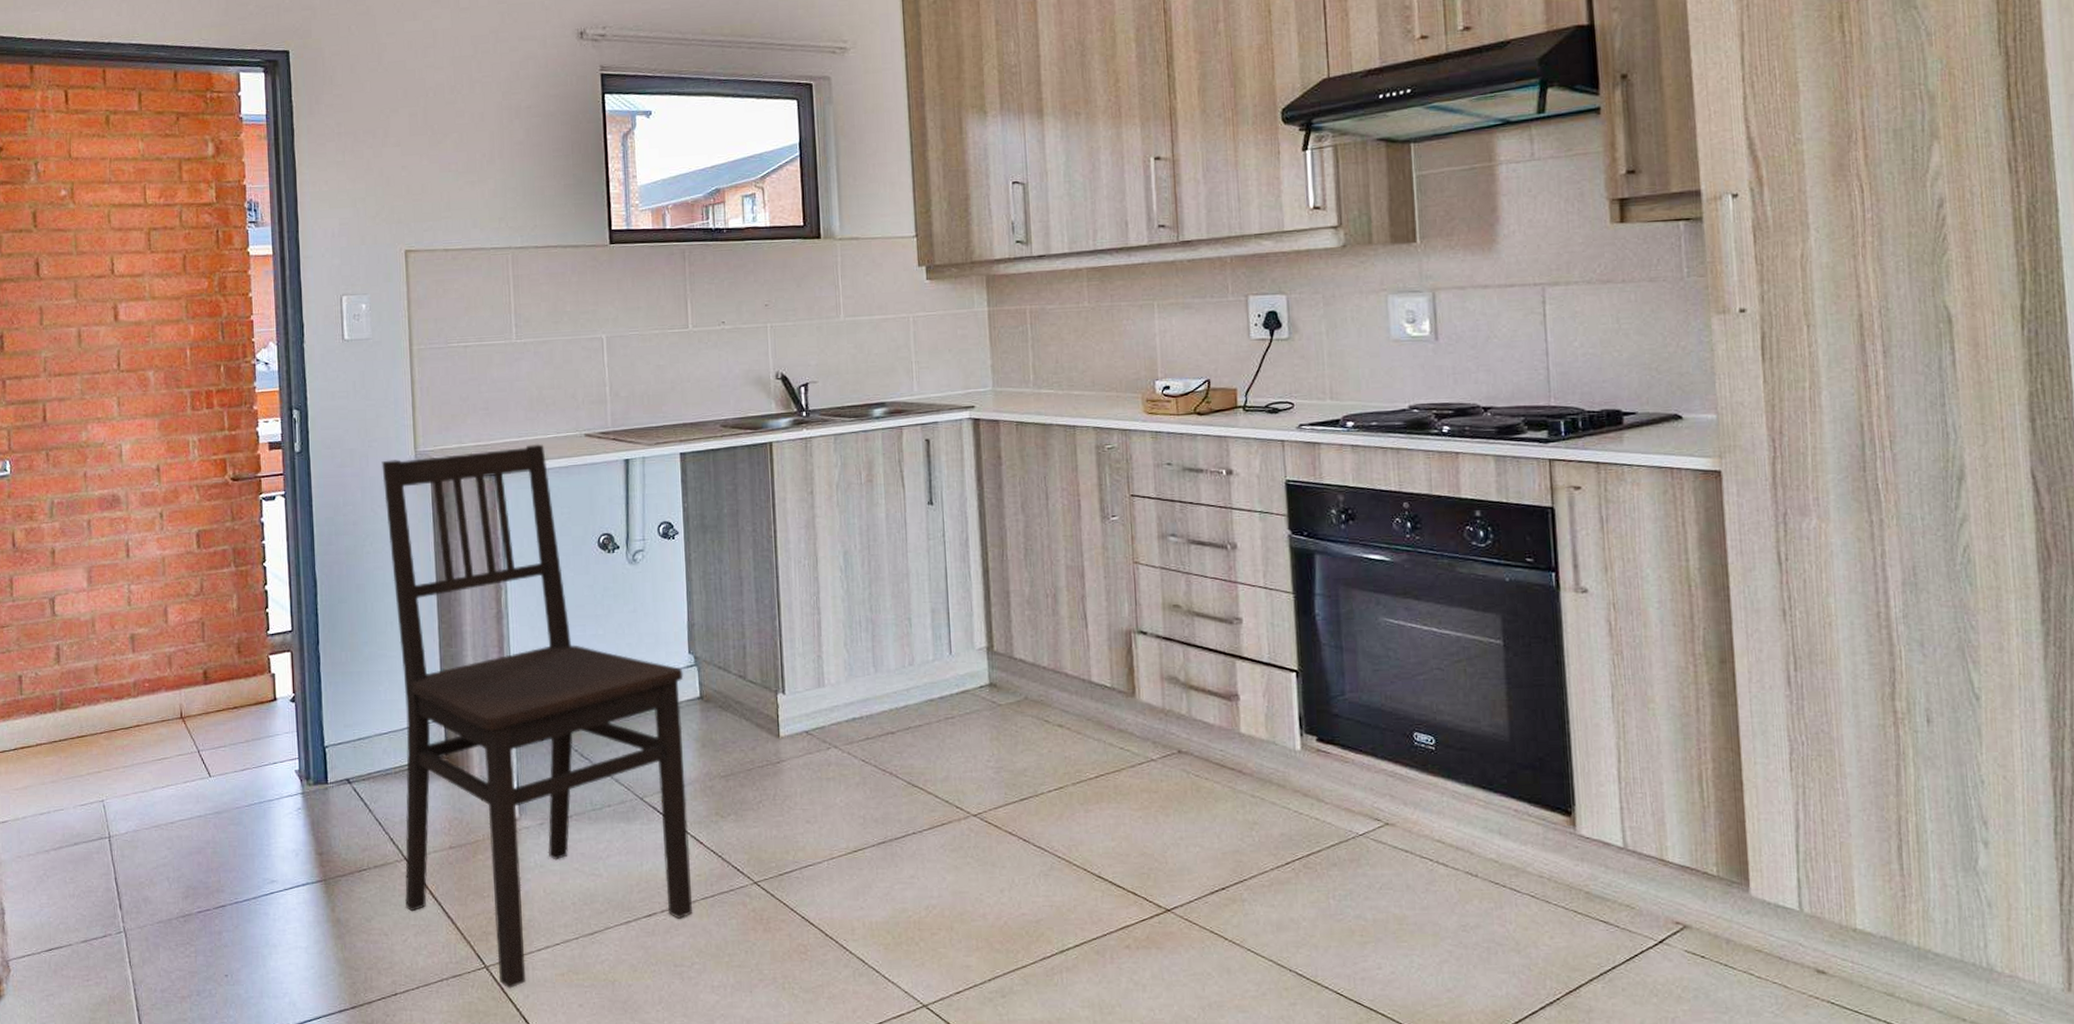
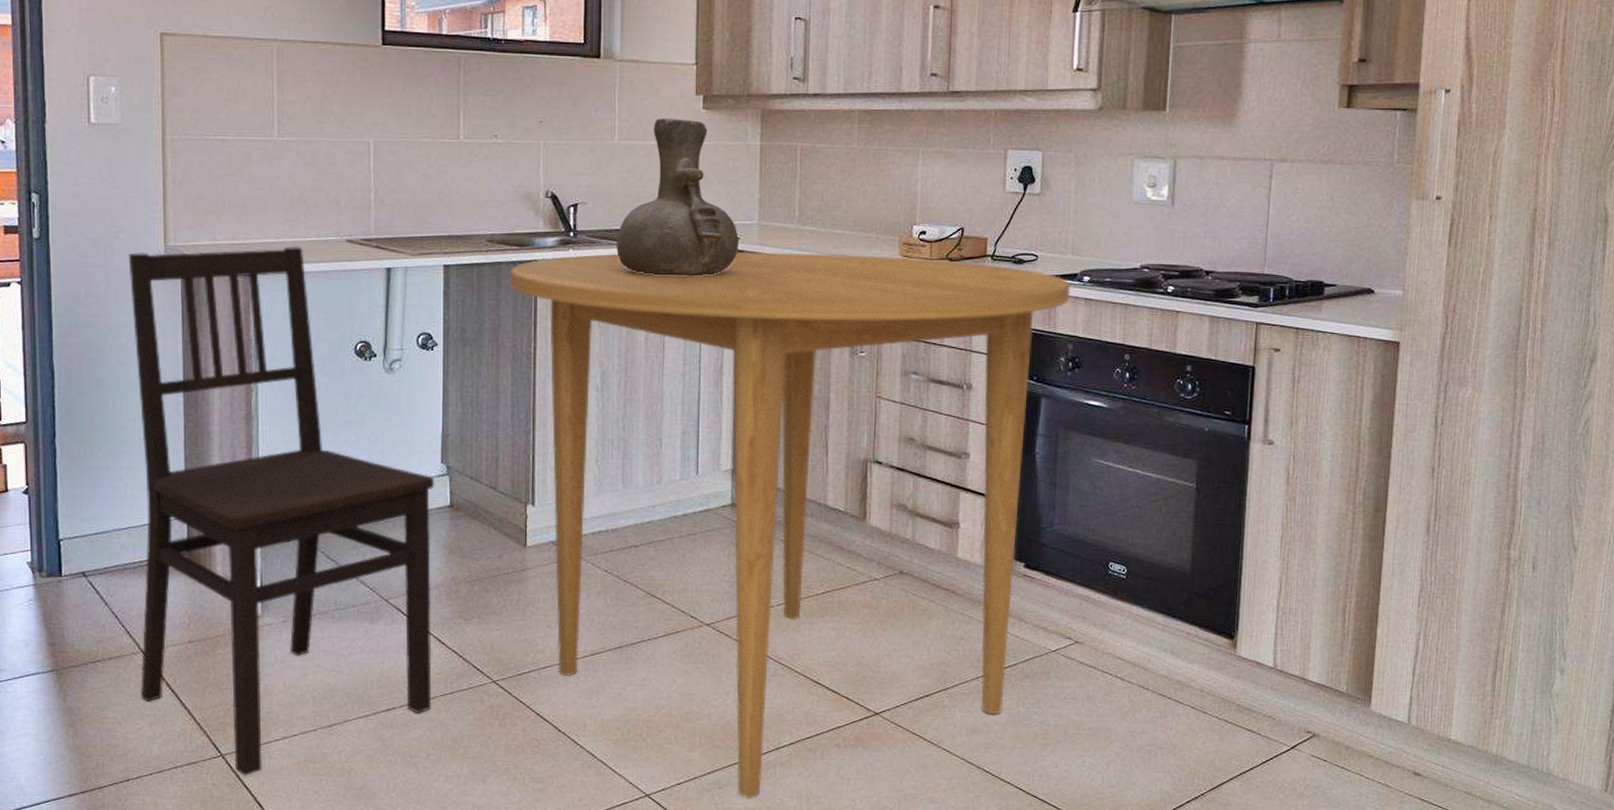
dining table: none [746,414,1334,1007] -> present [510,253,1070,798]
vase: none [849,291,975,450] -> present [617,118,740,276]

